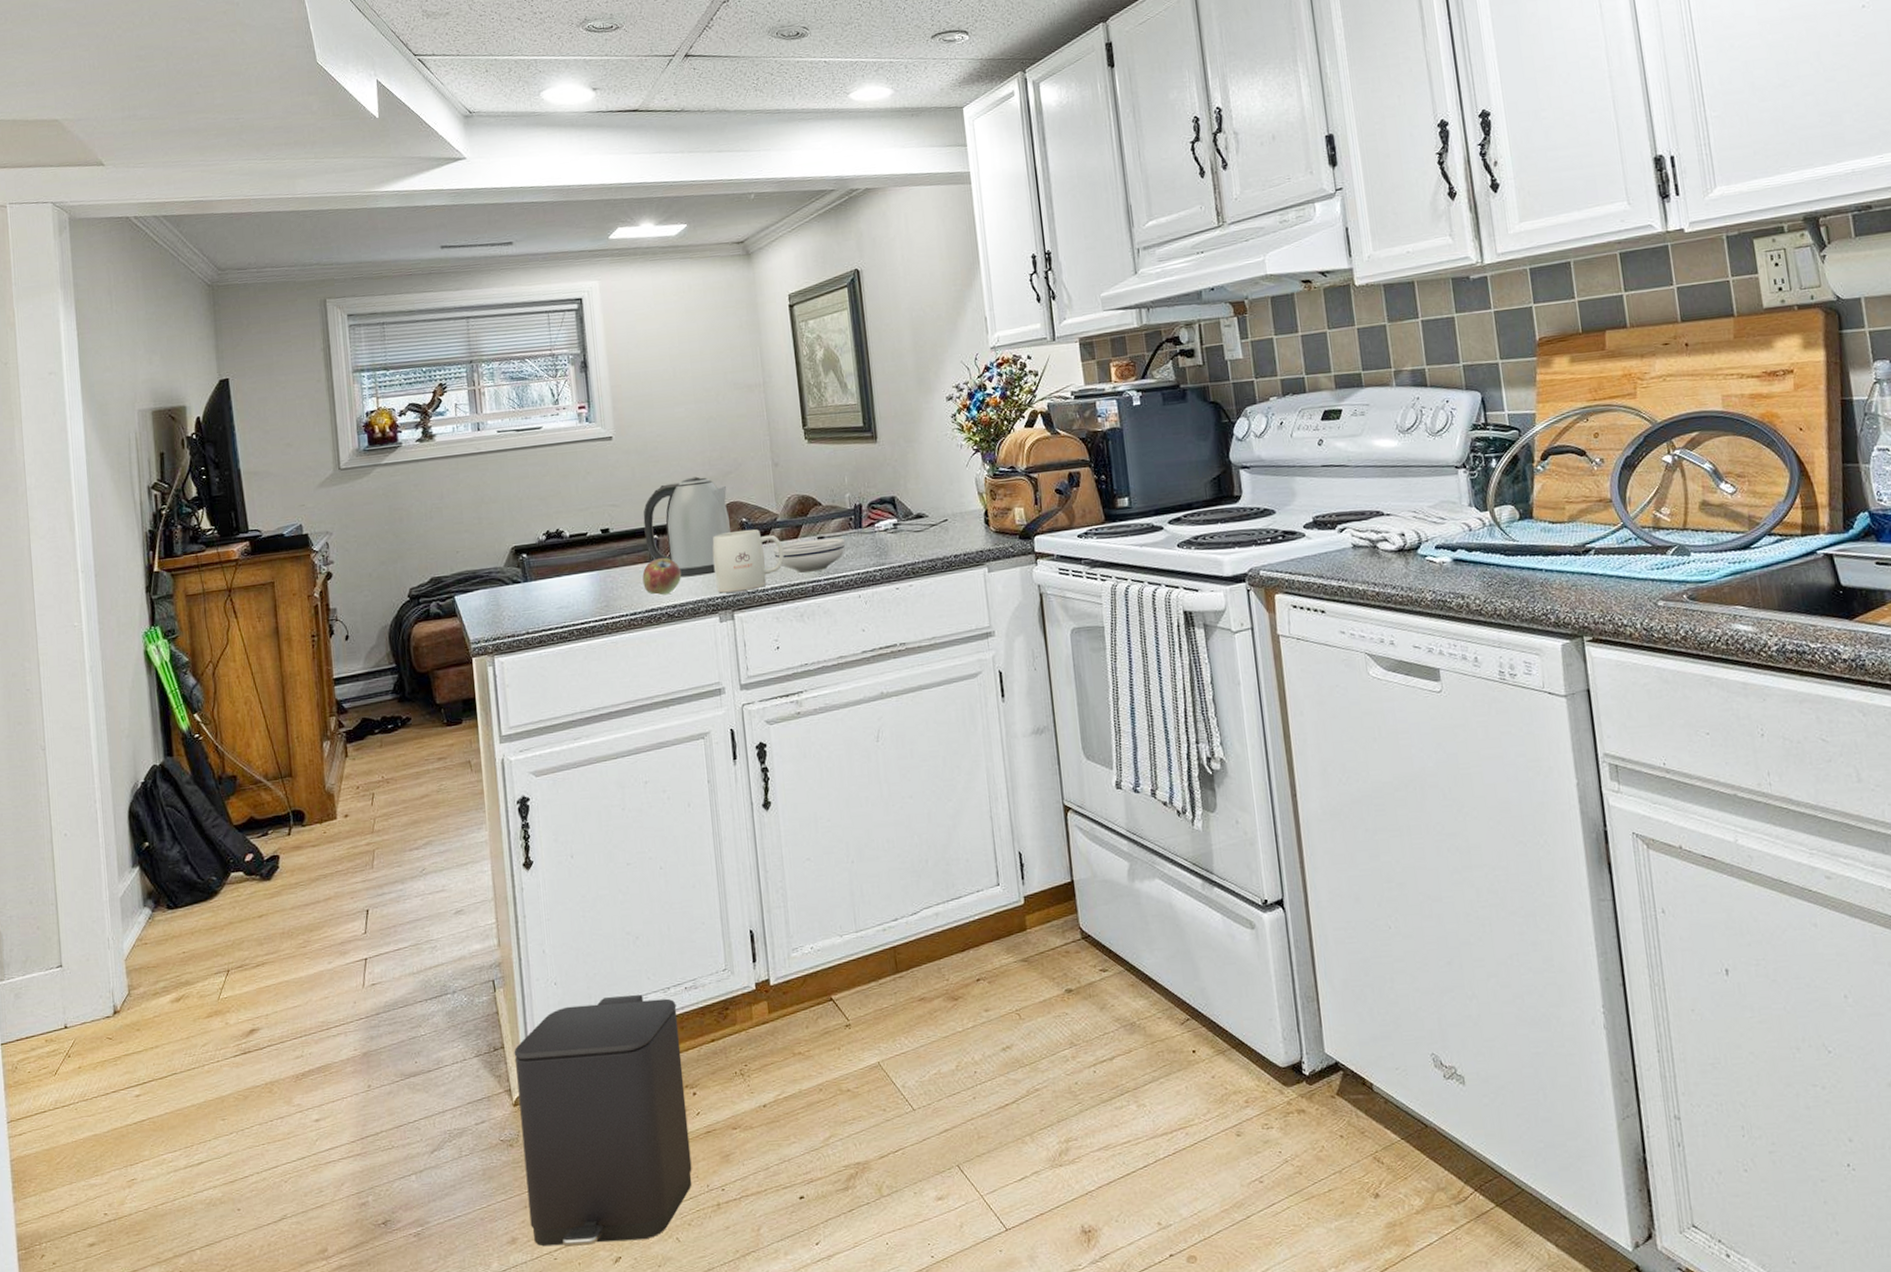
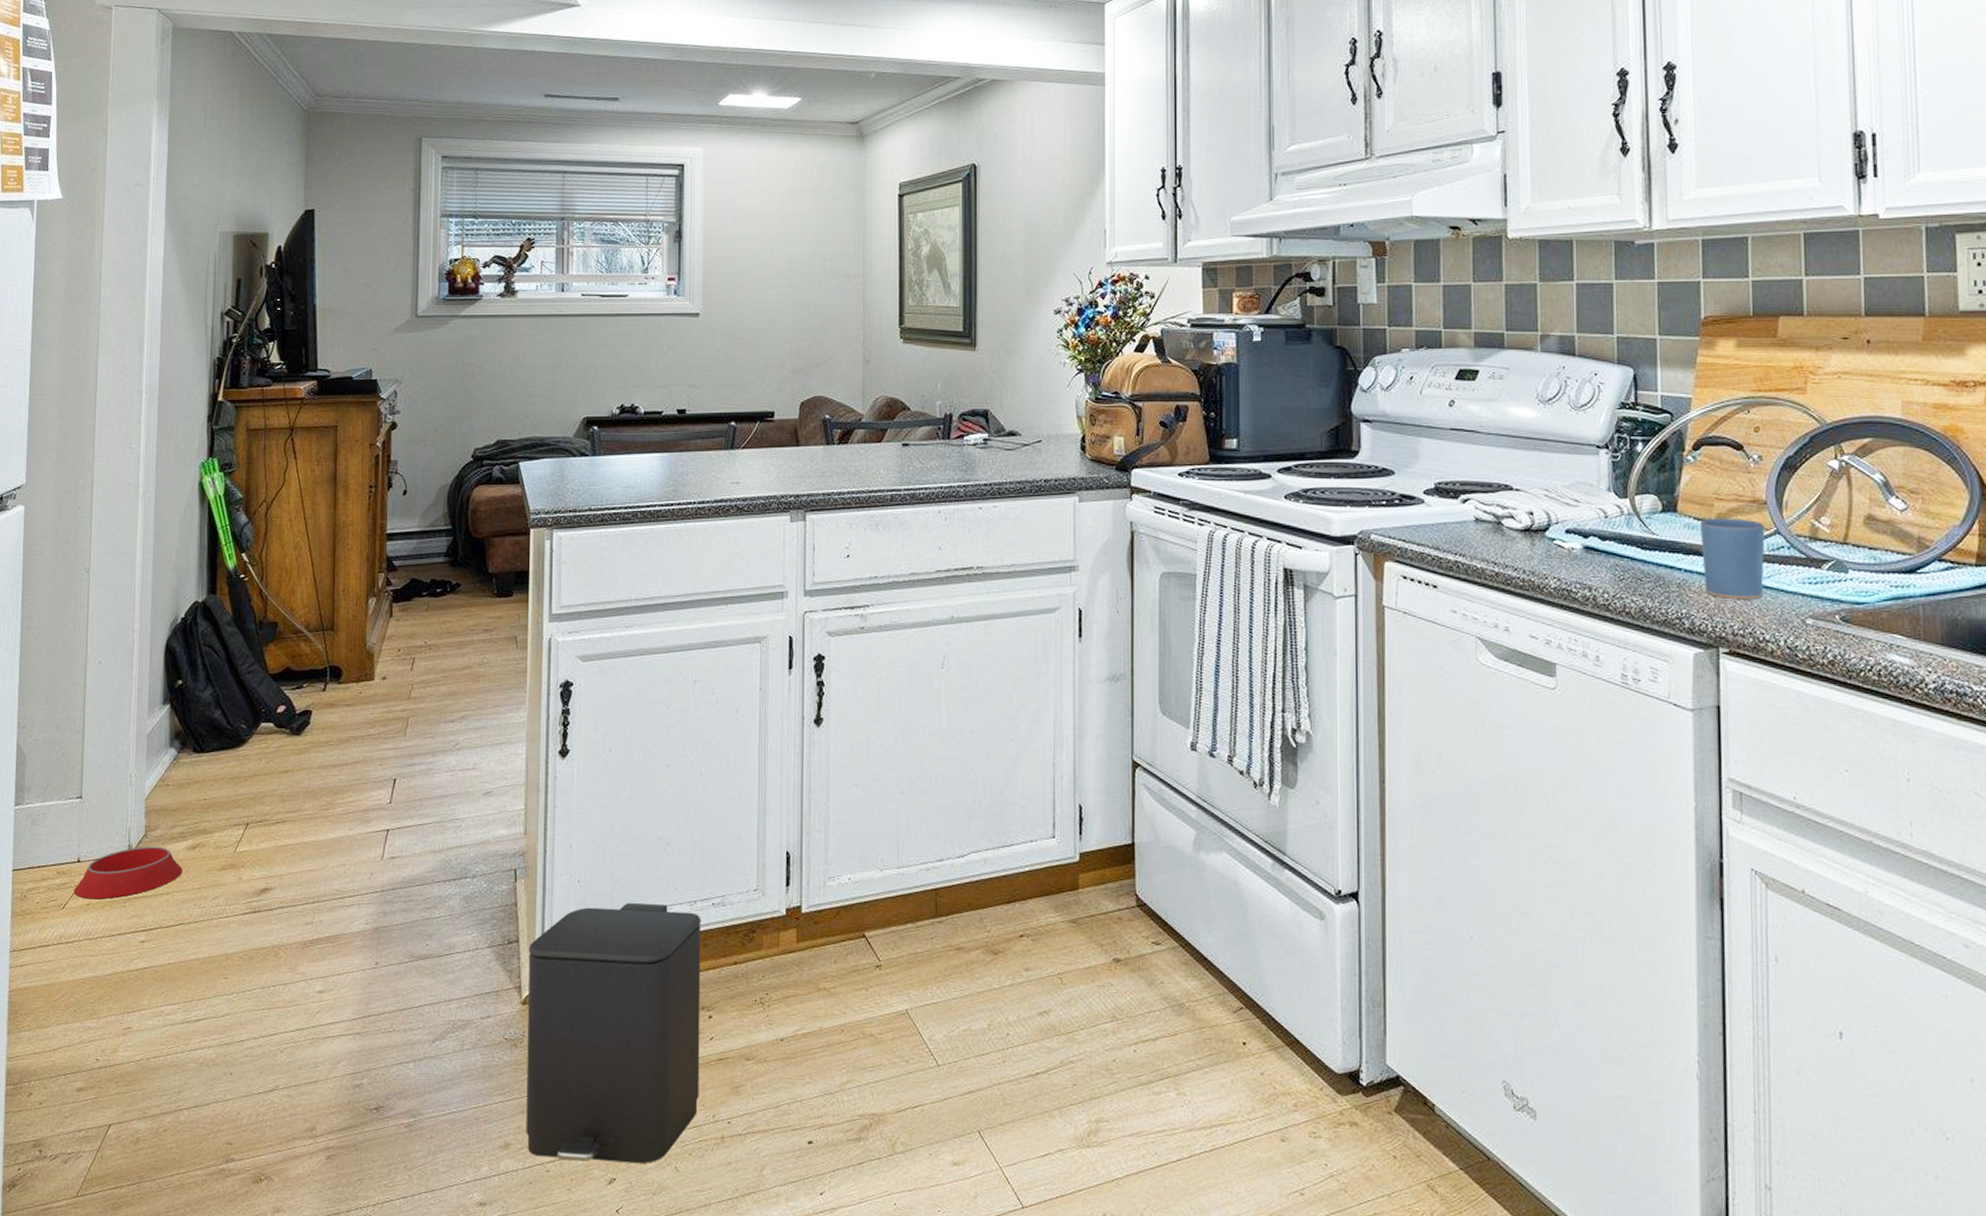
pet bowl: none [63,1003,170,1062] -> present [73,846,183,900]
fruit: present [642,557,682,596] -> none [715,446,756,487]
kettle: present [643,476,730,578] -> none [722,365,812,470]
mug: present [712,529,785,593] -> none [790,427,865,492]
bowl: present [773,537,846,573] -> none [855,445,931,481]
mug: none [1554,517,1617,592] -> present [1699,518,1765,600]

